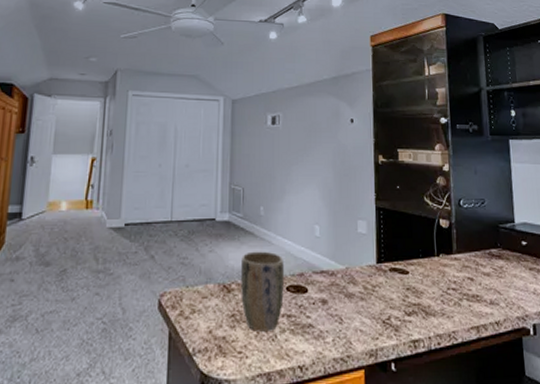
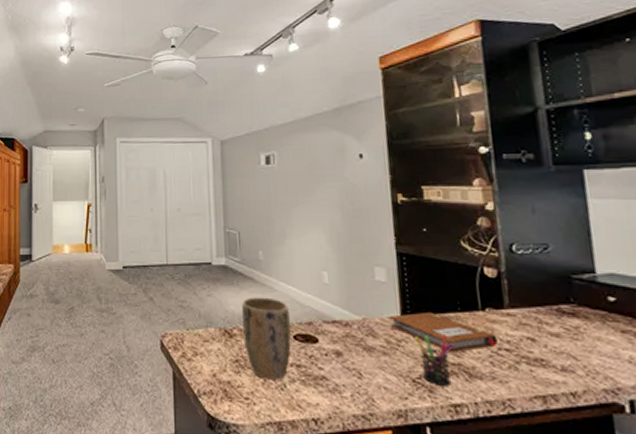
notebook: none [367,259,447,294] -> present [389,311,498,352]
pen holder: none [386,278,416,324] -> present [414,333,455,386]

